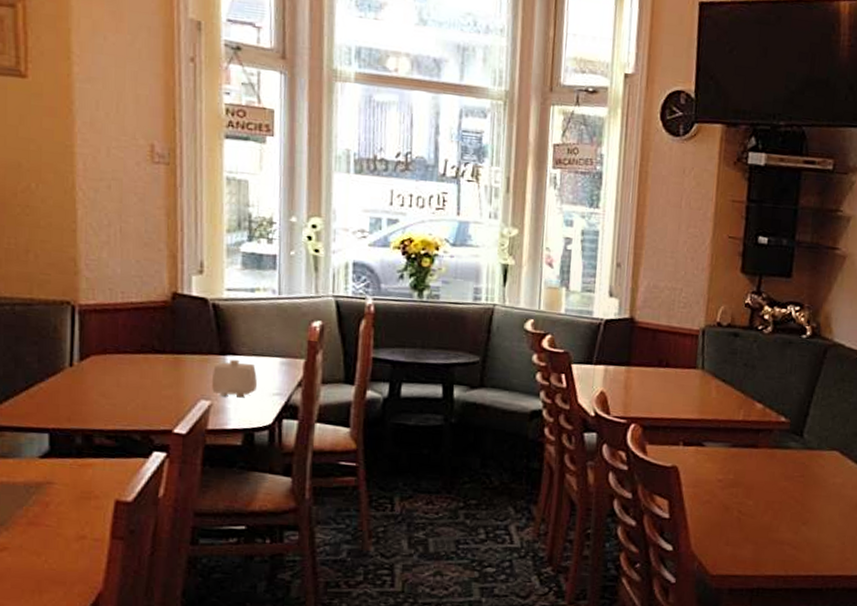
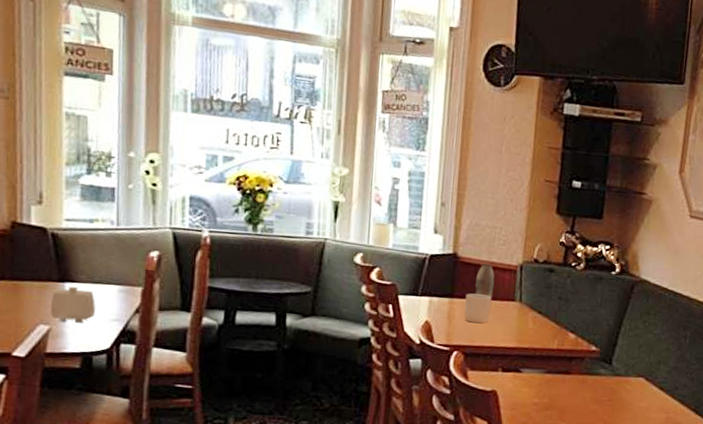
mug: none [642,361,672,394] -> present [464,293,492,324]
vase: none [653,328,675,366] -> present [475,263,495,298]

